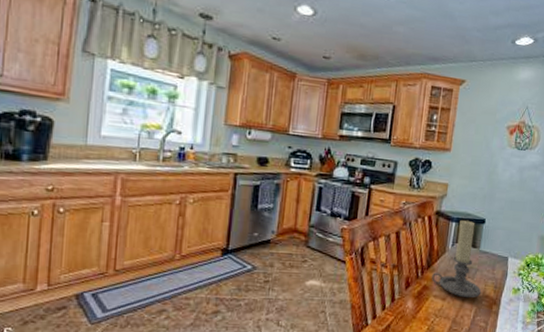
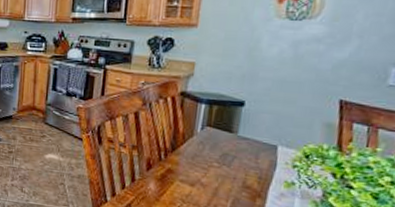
candle holder: present [432,220,481,298] -> none [177,102,241,187]

